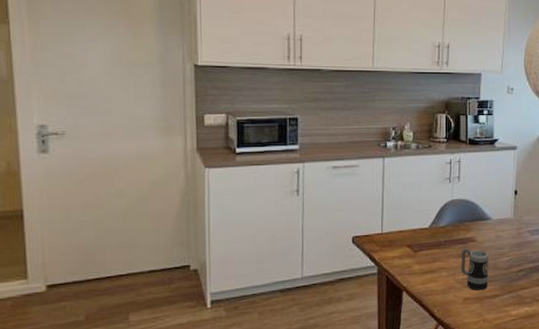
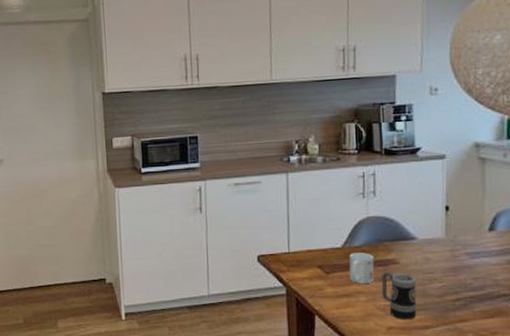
mug: none [434,232,456,260] -> present [349,253,375,283]

